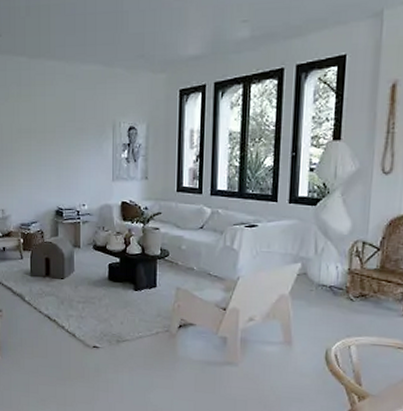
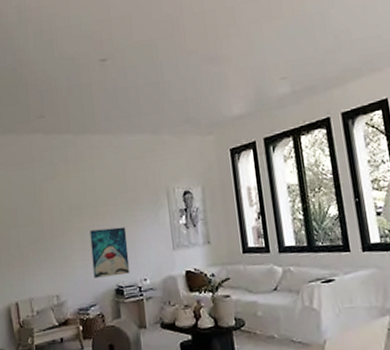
wall art: none [36,154,71,199] -> present [90,227,130,278]

